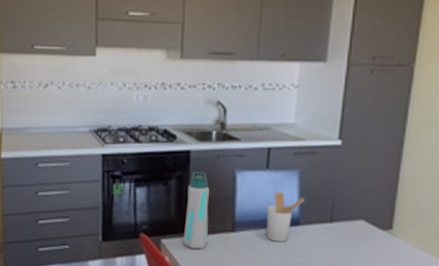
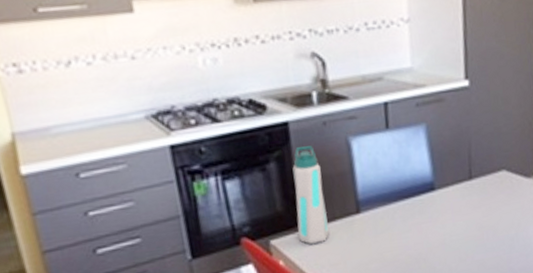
utensil holder: present [266,191,304,242] -> none [395,153,437,216]

